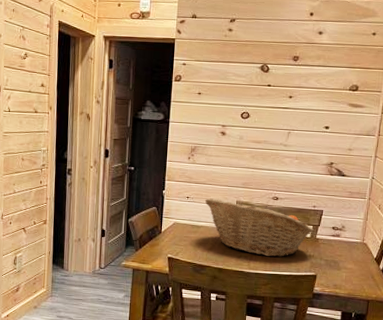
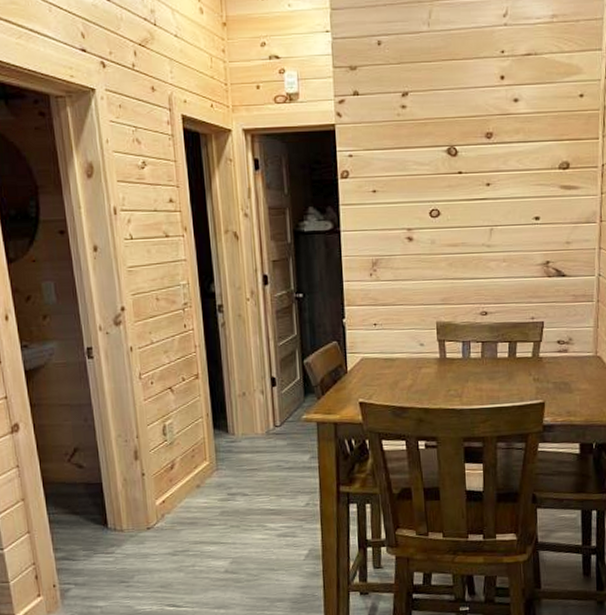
fruit basket: present [204,198,313,257] -> none [396,322,535,387]

